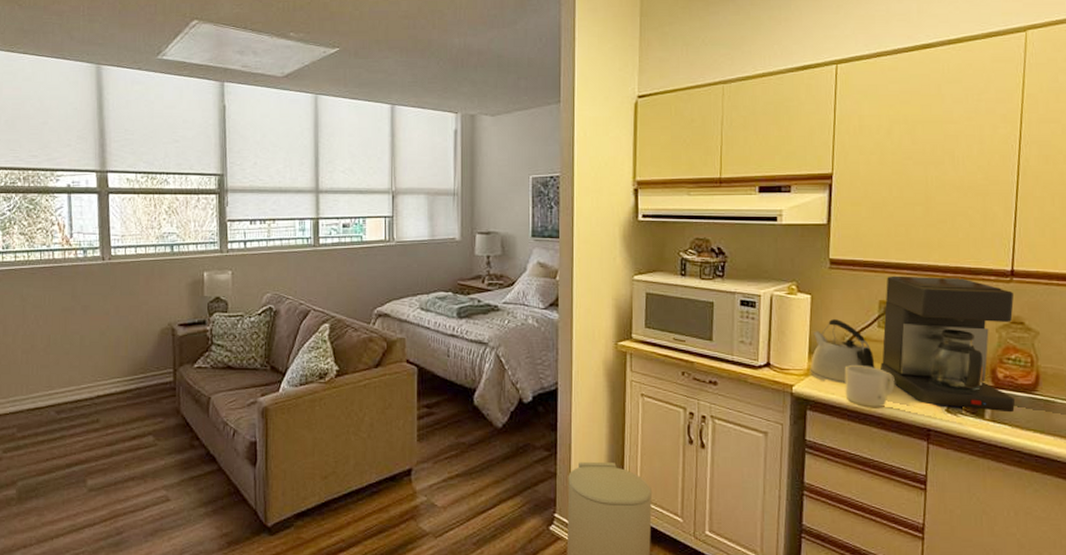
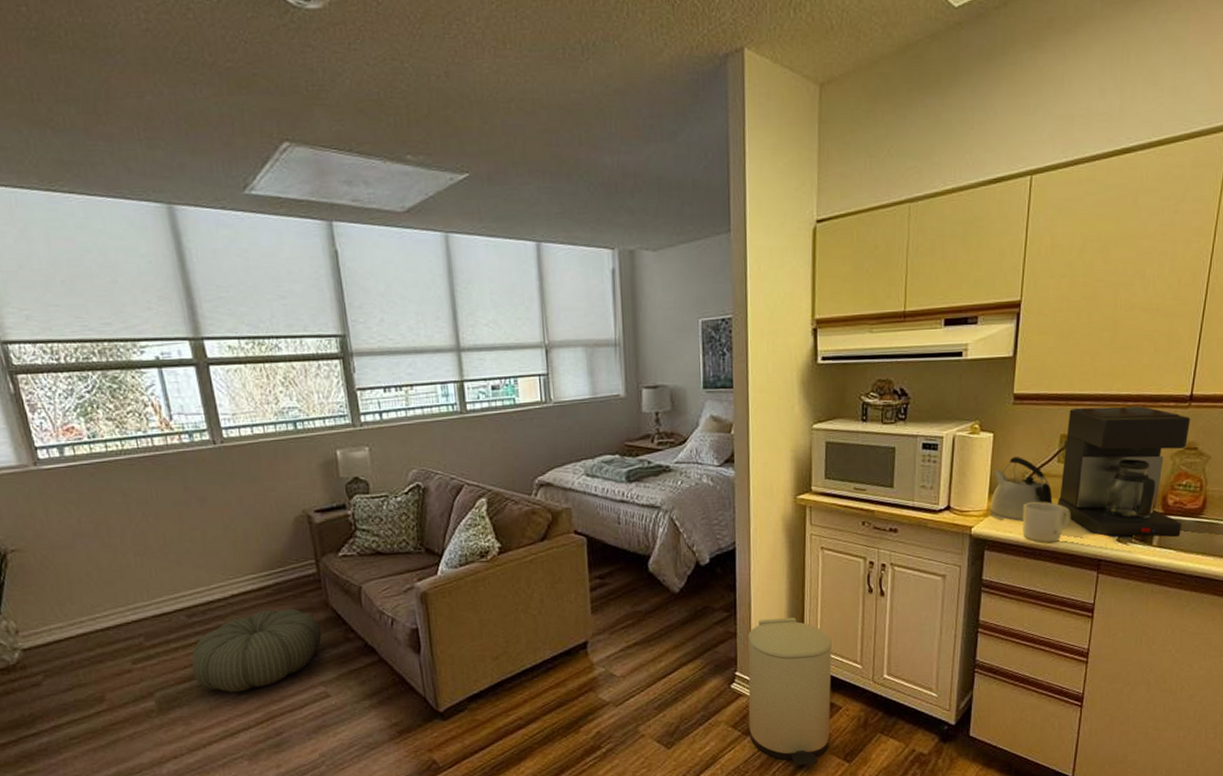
pouf: none [53,412,170,489] -> present [191,608,322,693]

